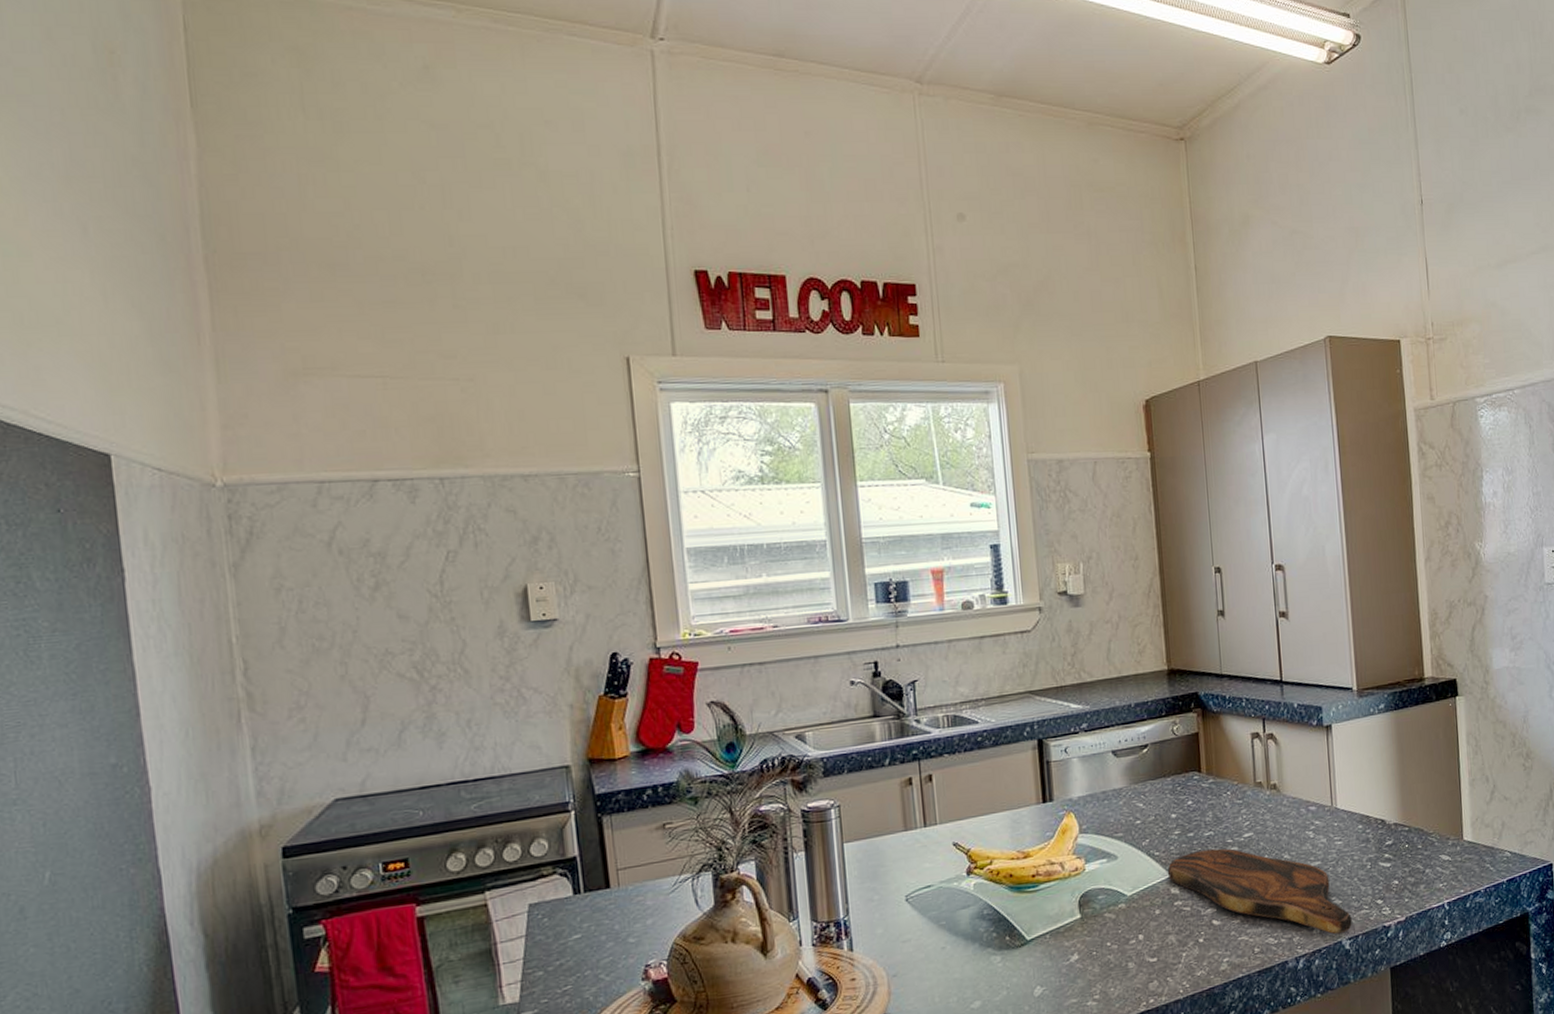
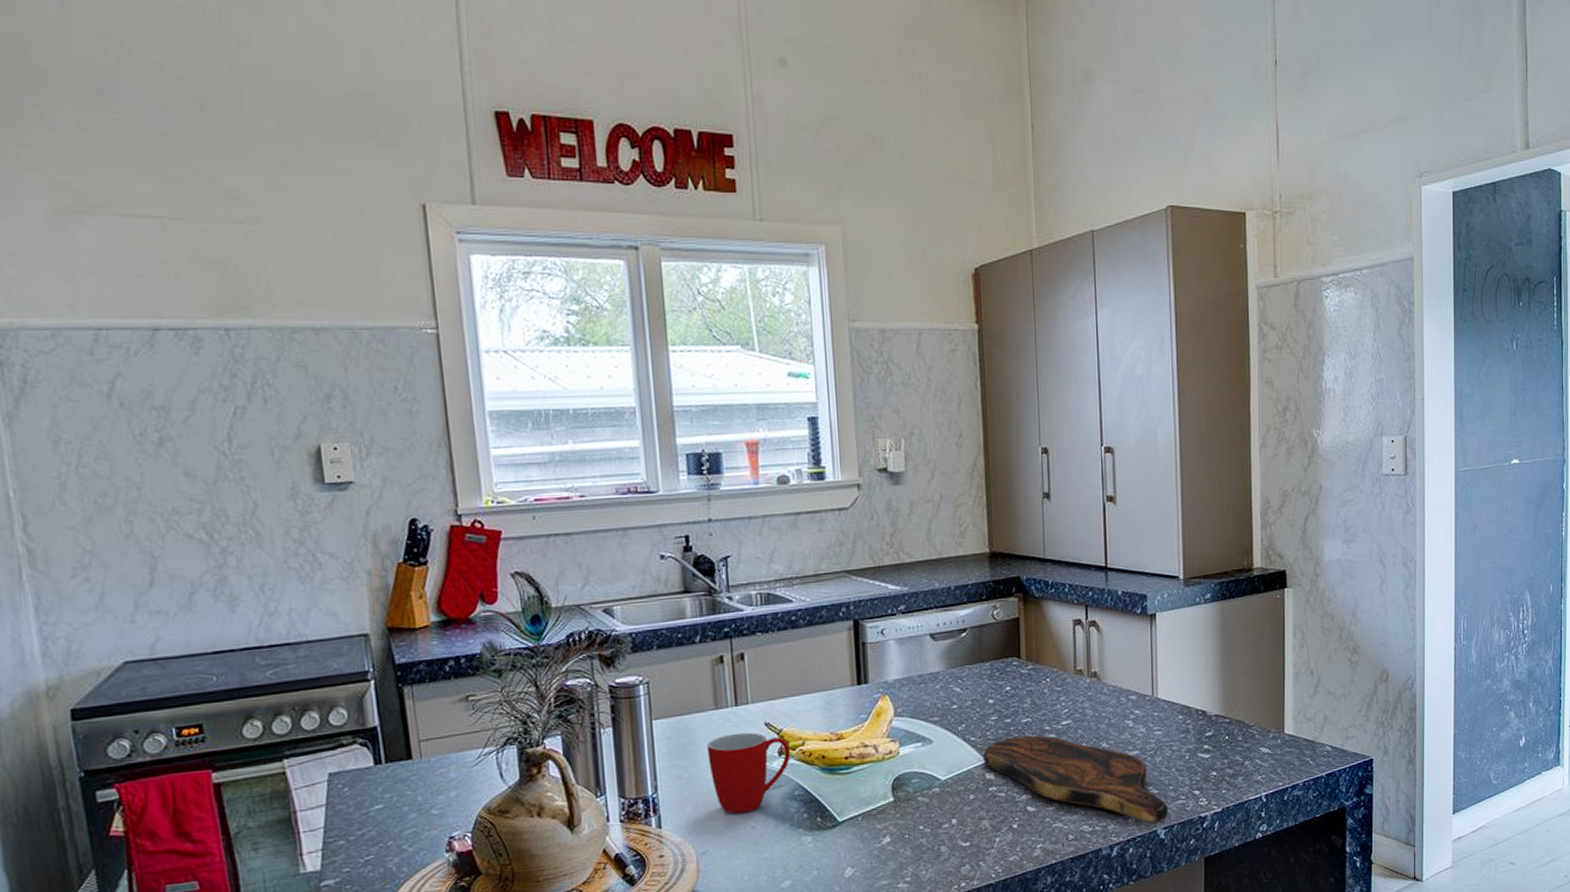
mug: none [897,853,979,935] -> present [707,732,790,814]

